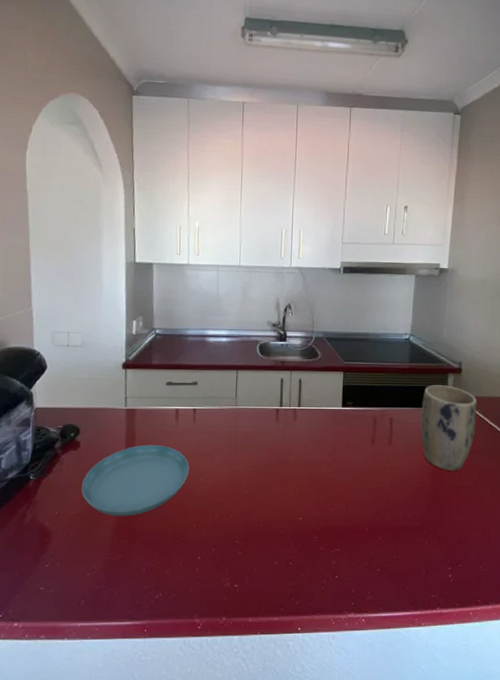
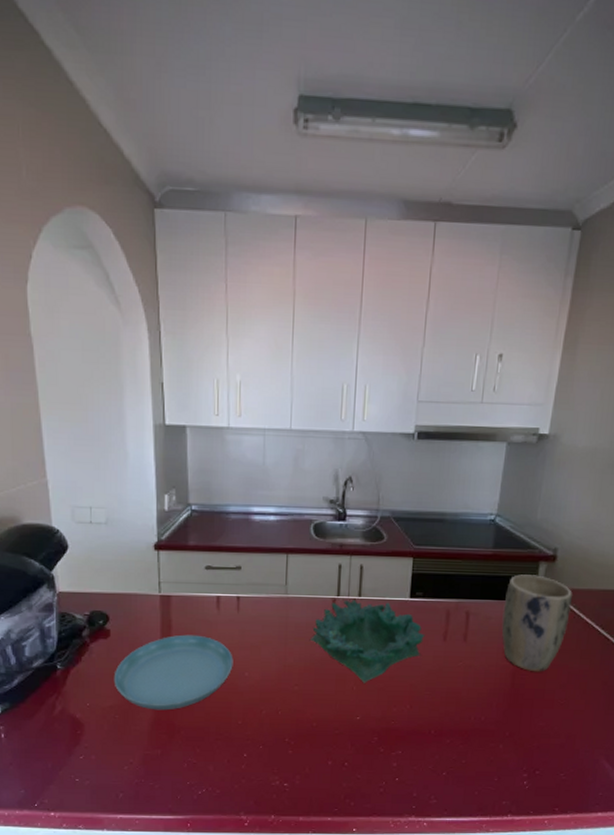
decorative bowl: none [257,410,356,486] -> present [310,600,425,683]

